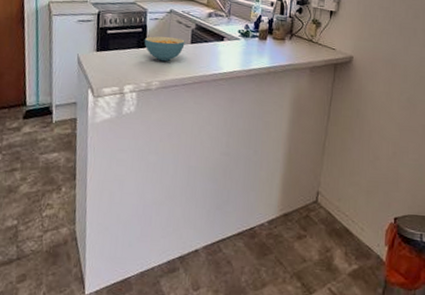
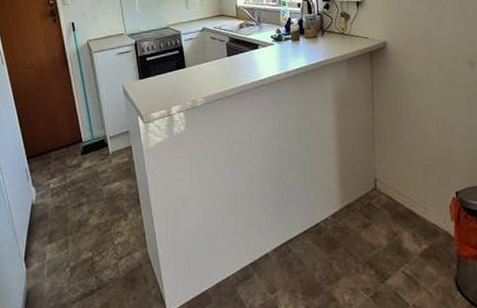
cereal bowl: present [144,36,185,62] -> none [182,53,222,78]

